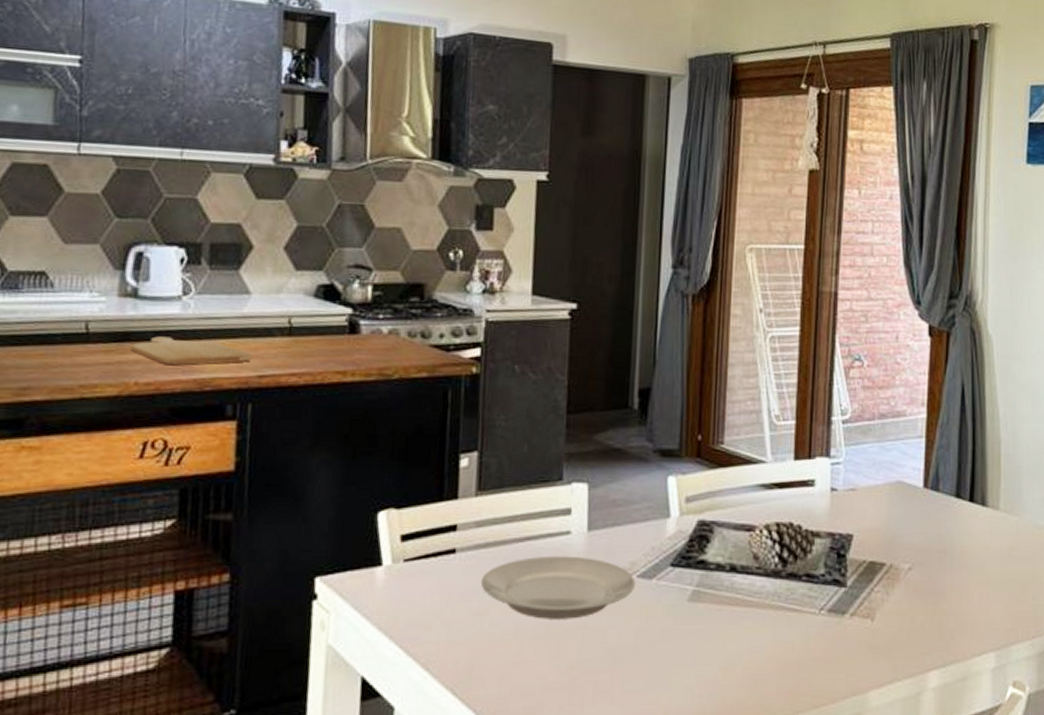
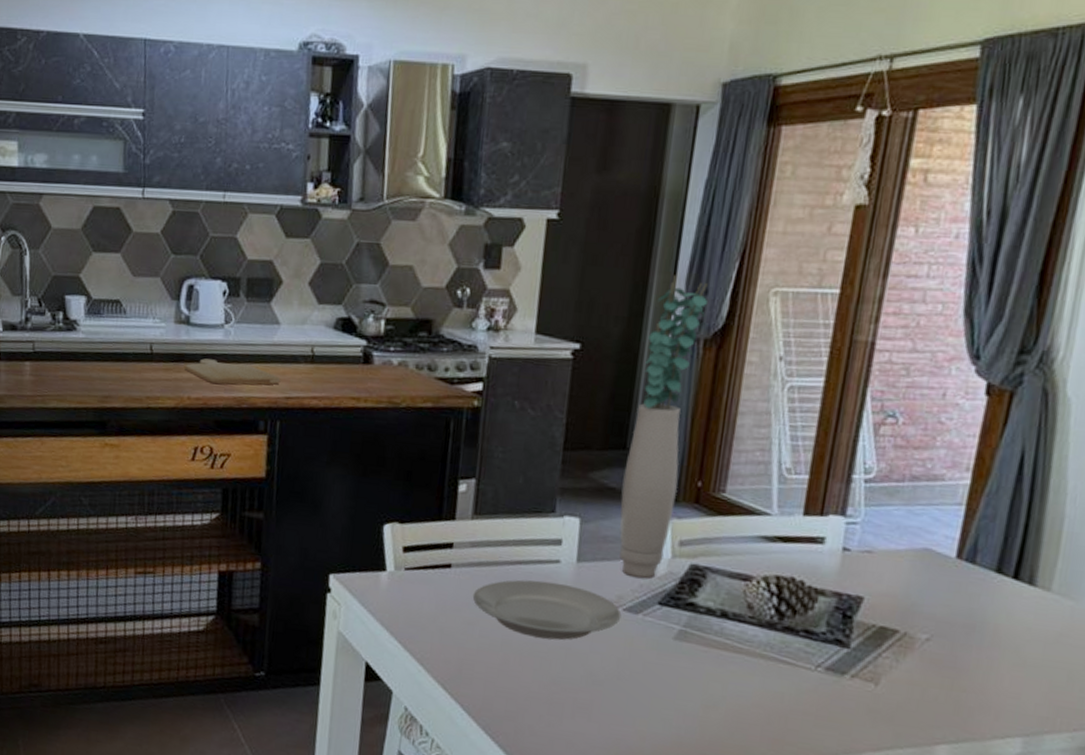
vase: none [626,234,693,540] -> present [619,275,709,578]

